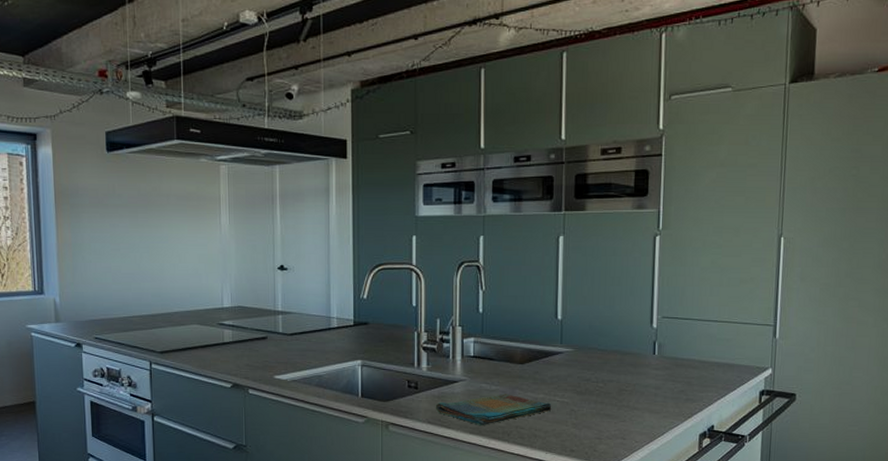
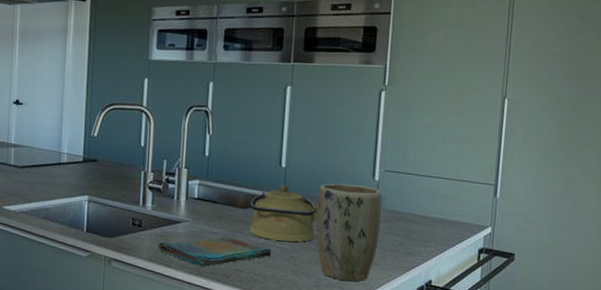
kettle: none [527,337,598,395] -> present [249,184,319,242]
plant pot: none [595,333,661,431] -> present [316,183,382,281]

